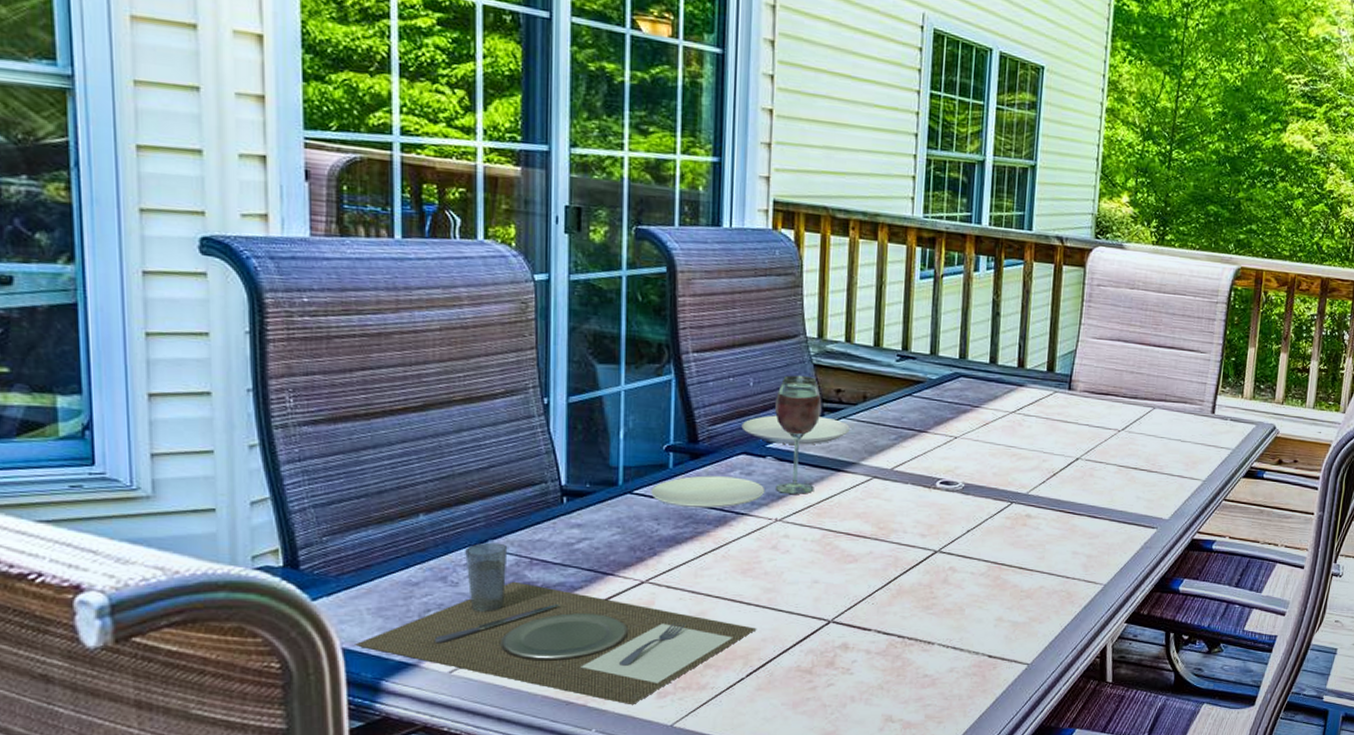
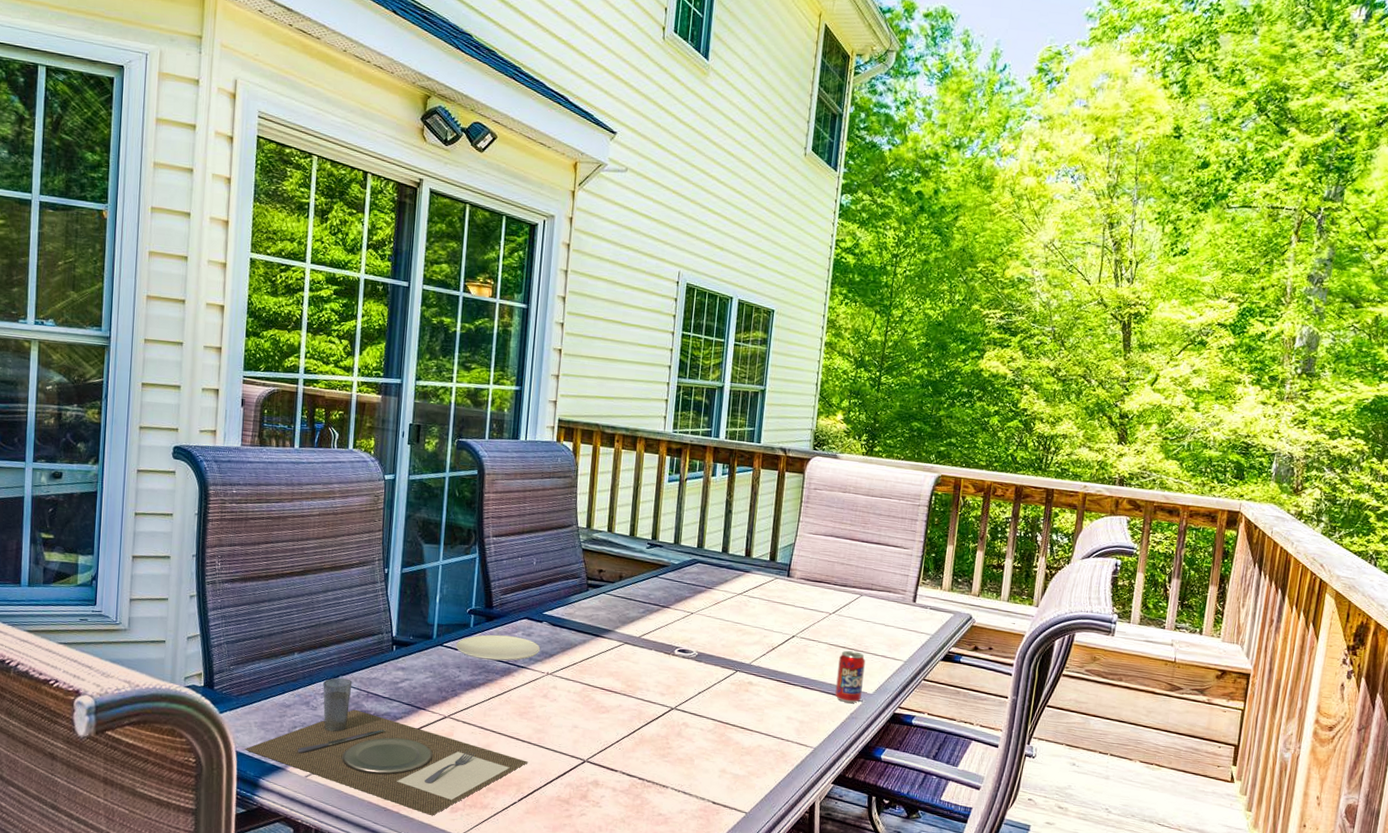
plate: present [741,415,850,445] -> none [525,588,608,614]
wineglass: present [775,375,822,494] -> none [548,557,588,654]
beverage can: none [1126,472,1160,531] -> present [835,650,866,703]

